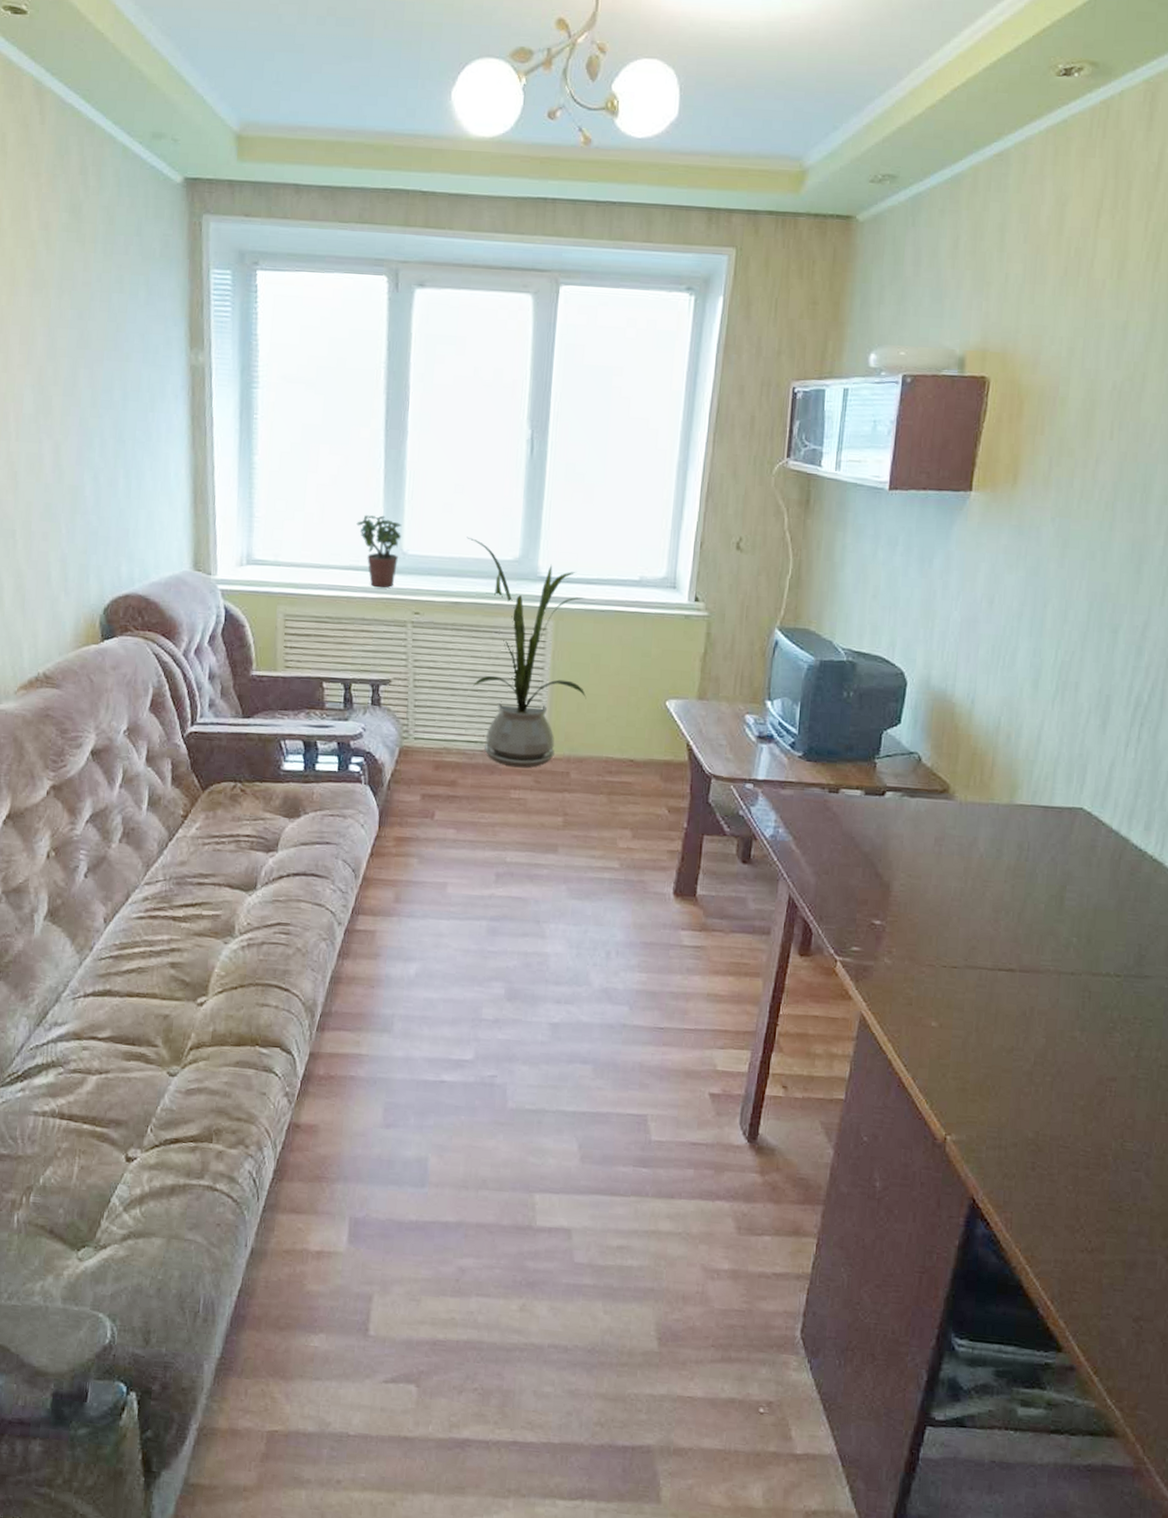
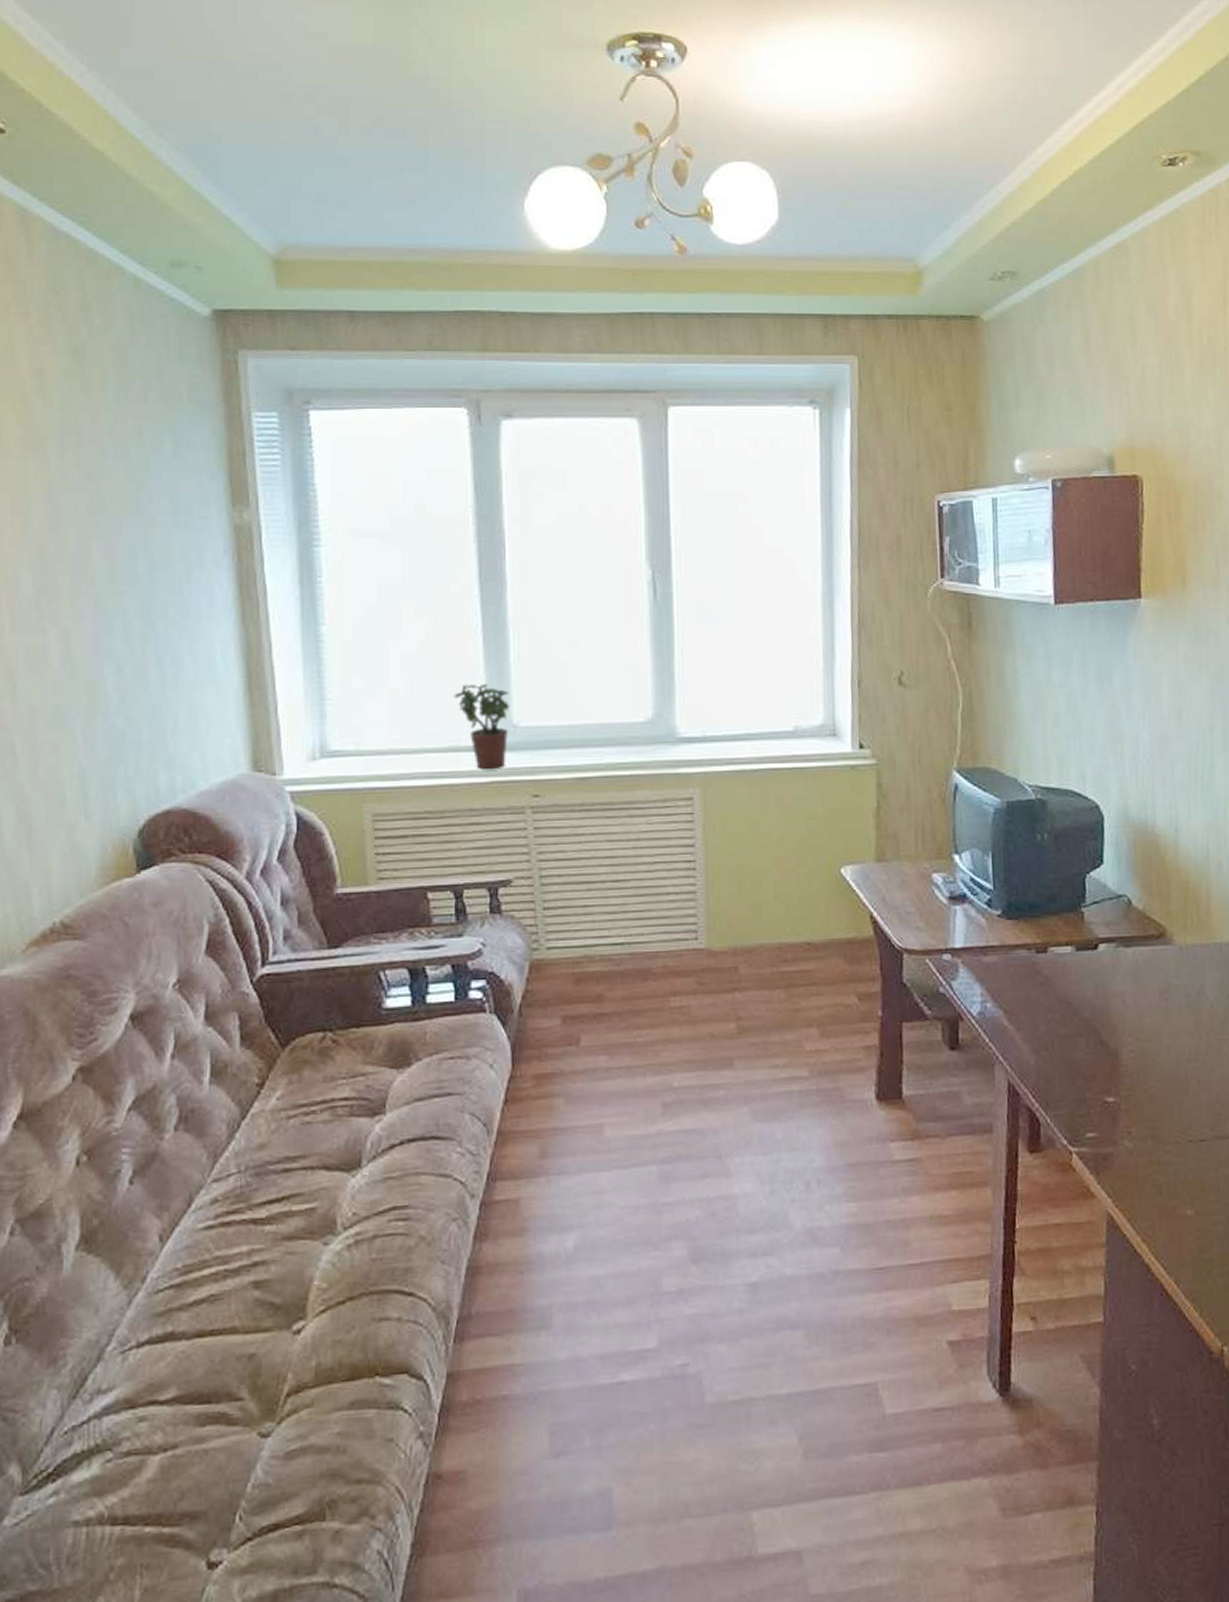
house plant: present [467,536,587,768] -> none [588,699,748,969]

